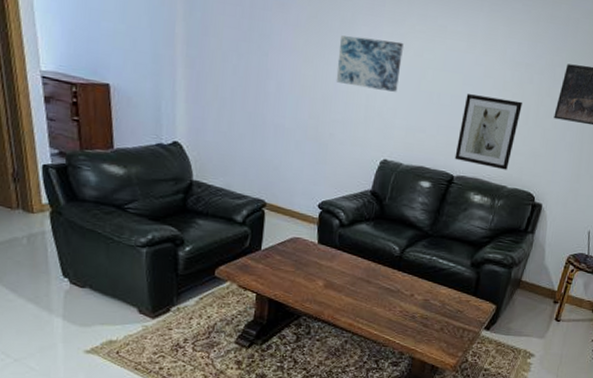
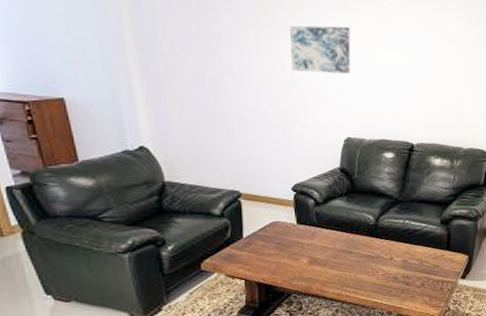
wall art: present [454,94,522,170] -> none [412,68,466,133]

